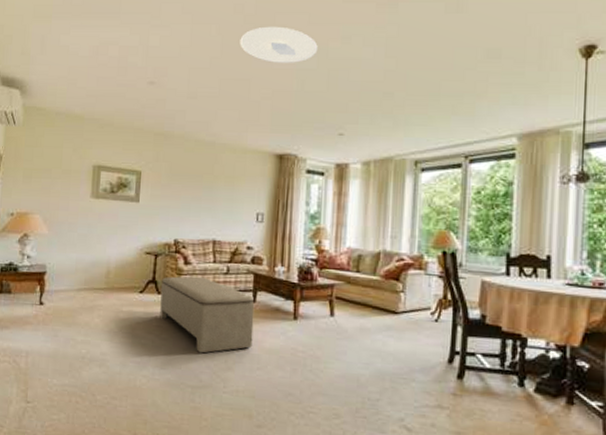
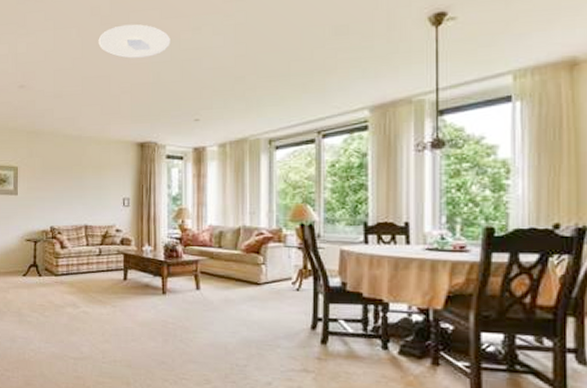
bench: present [160,276,255,354] -> none [42,259,126,328]

